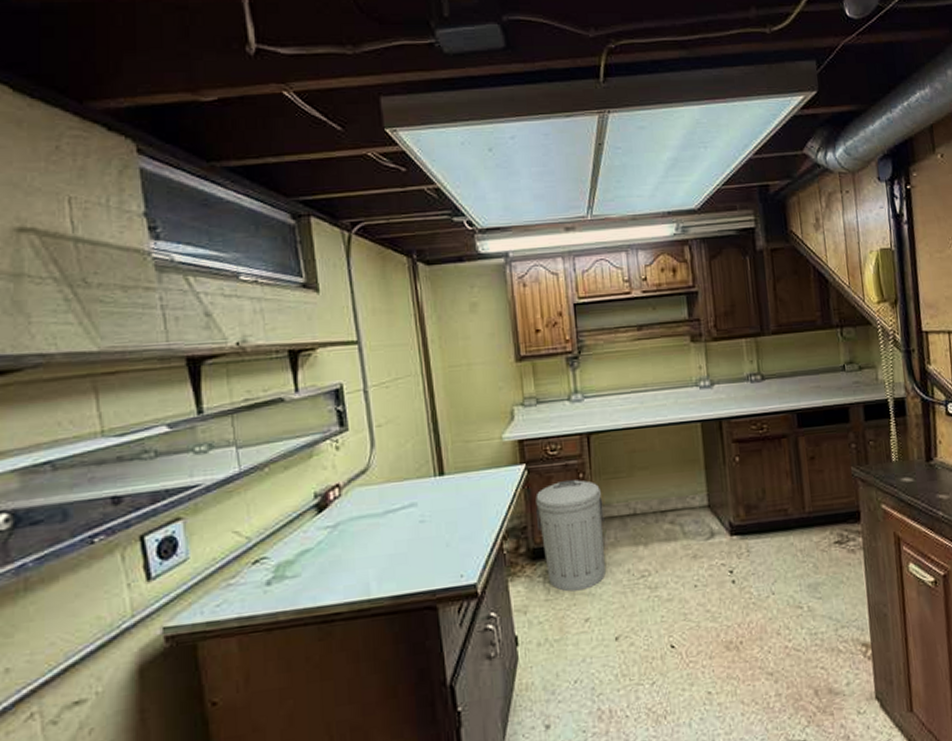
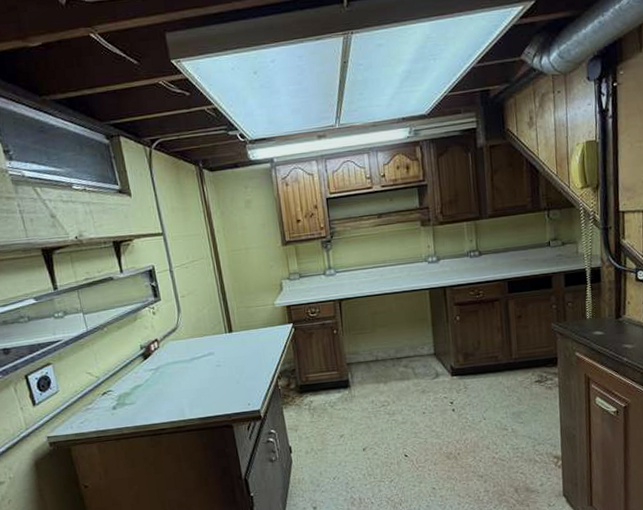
trash can: present [535,479,606,592] -> none [301,334,355,416]

